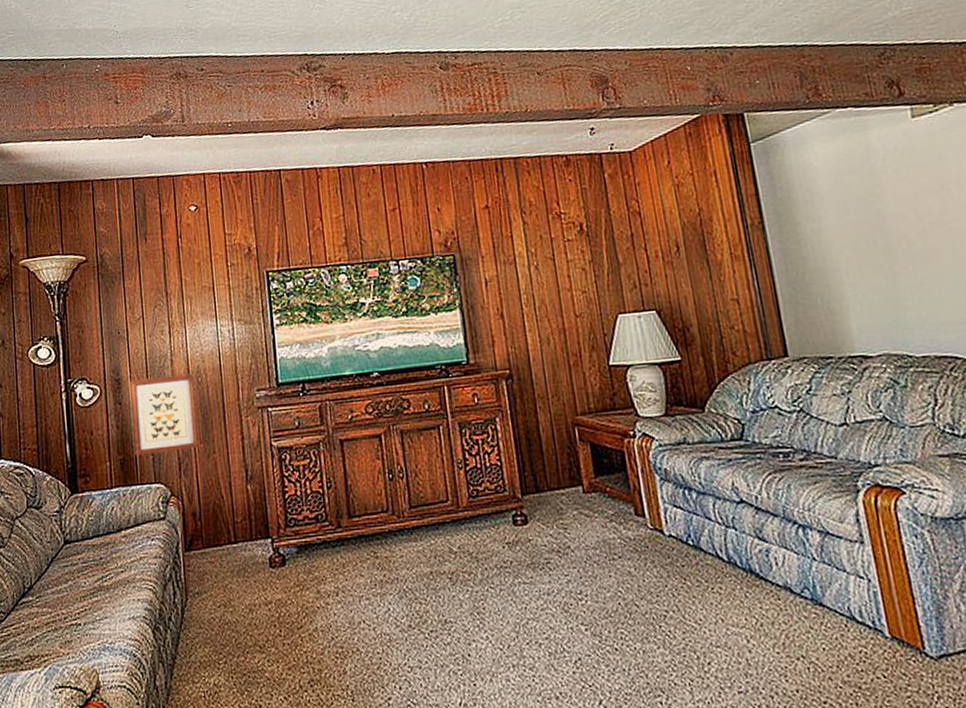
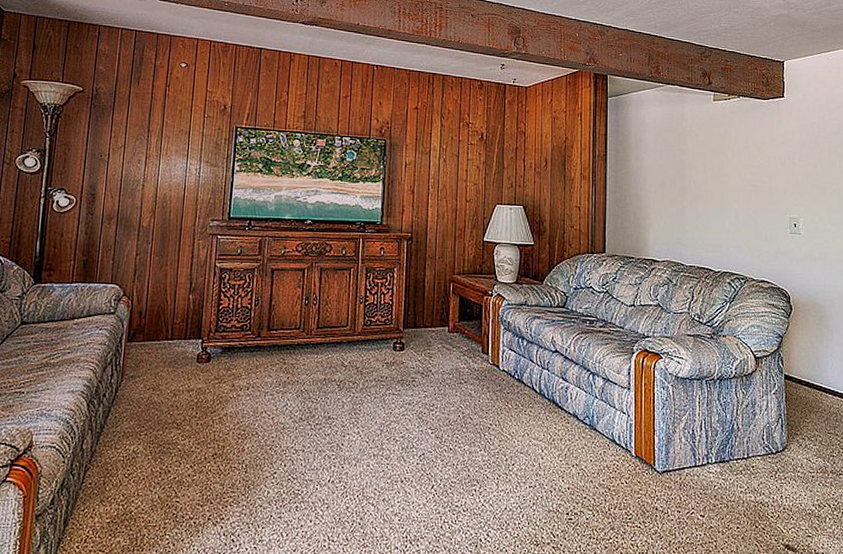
wall art: present [130,374,199,456] -> none [98,196,159,260]

